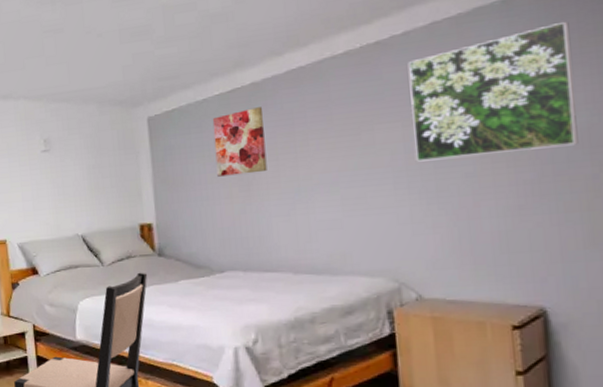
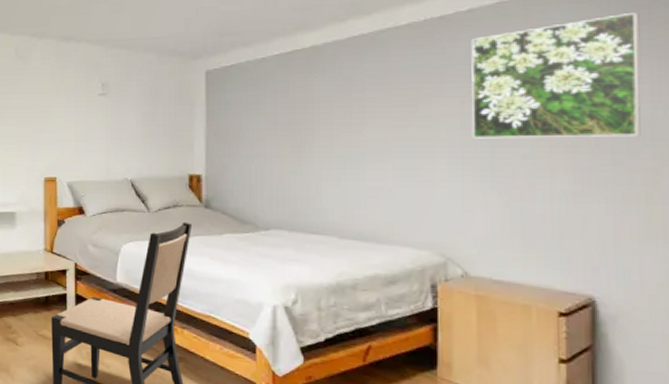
wall art: present [212,107,267,177] -> none [270,70,321,135]

